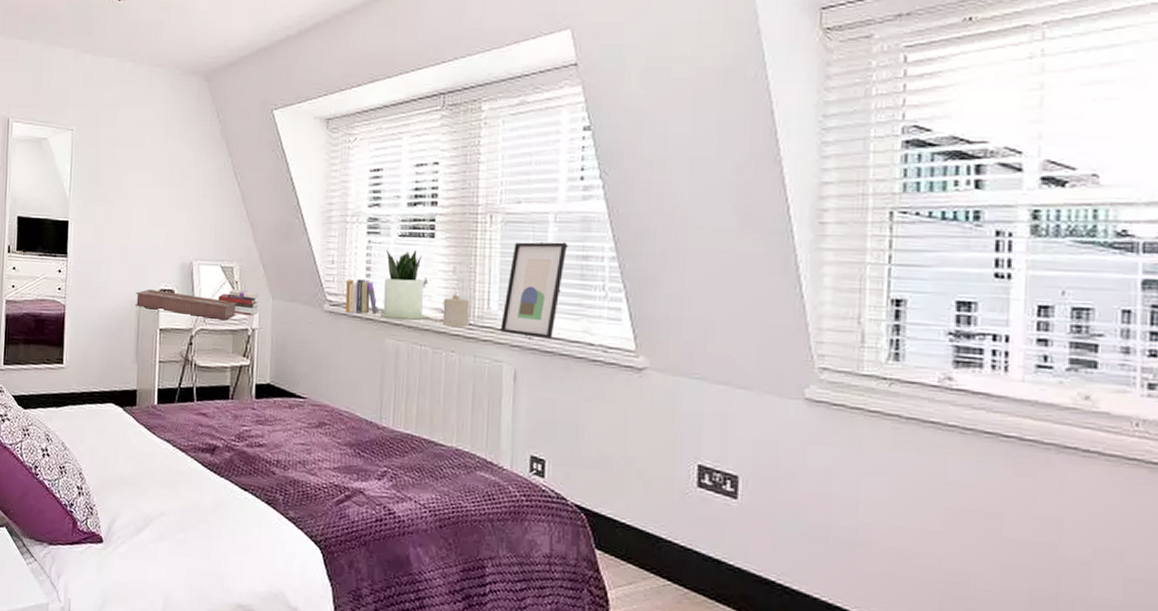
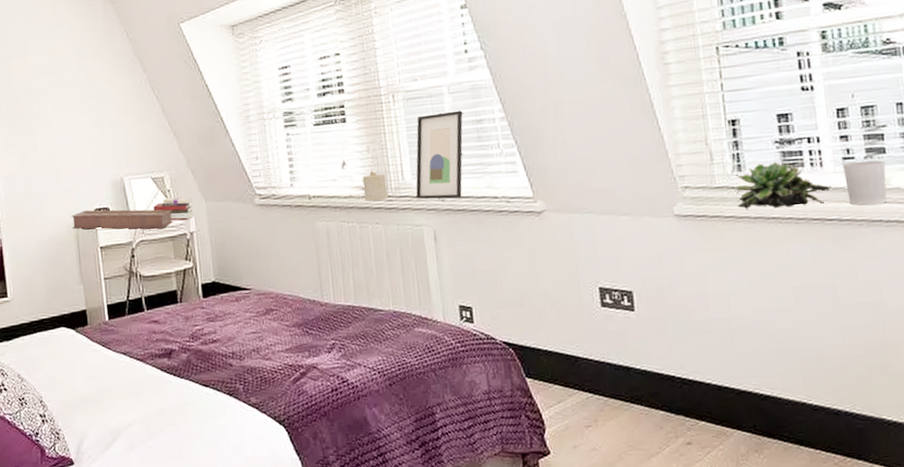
books: present [345,279,379,314] -> none [272,170,306,204]
planter: present [379,249,426,321] -> none [304,135,349,204]
succulent plant: none [886,355,1016,416] -> present [734,161,832,210]
candle holder: none [1034,371,1094,430] -> present [842,160,887,207]

